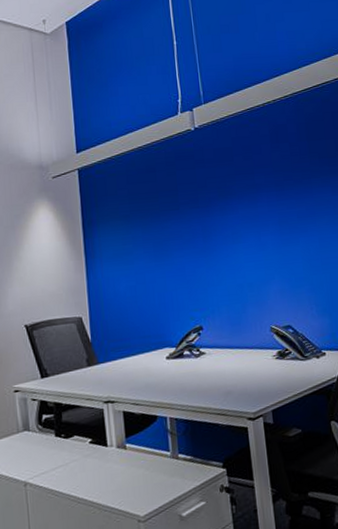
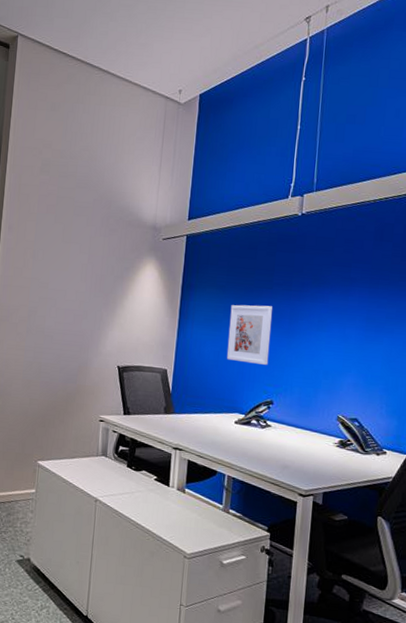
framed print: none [139,227,190,293] -> present [226,304,272,365]

